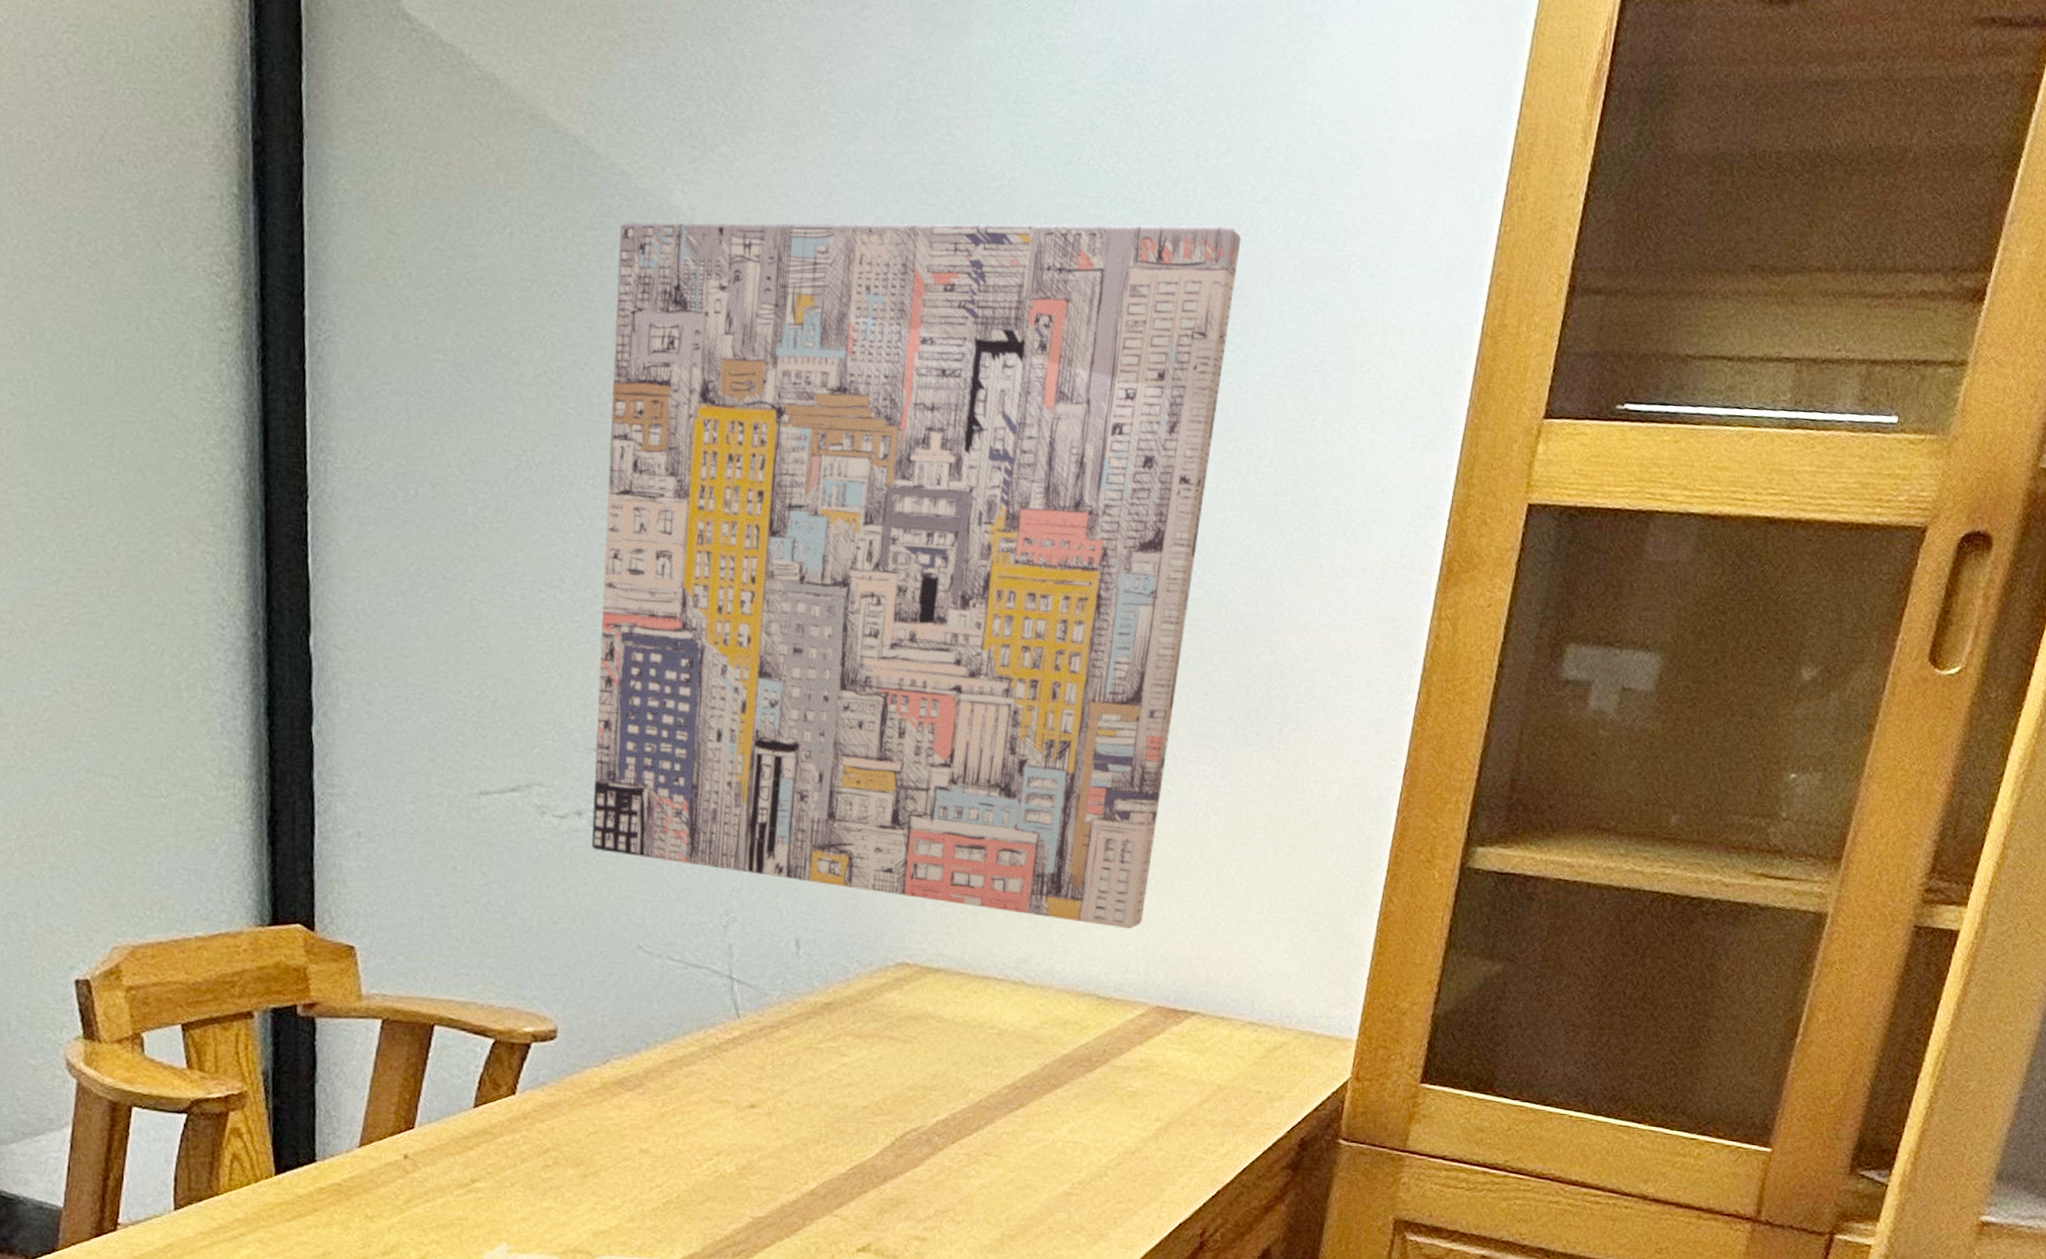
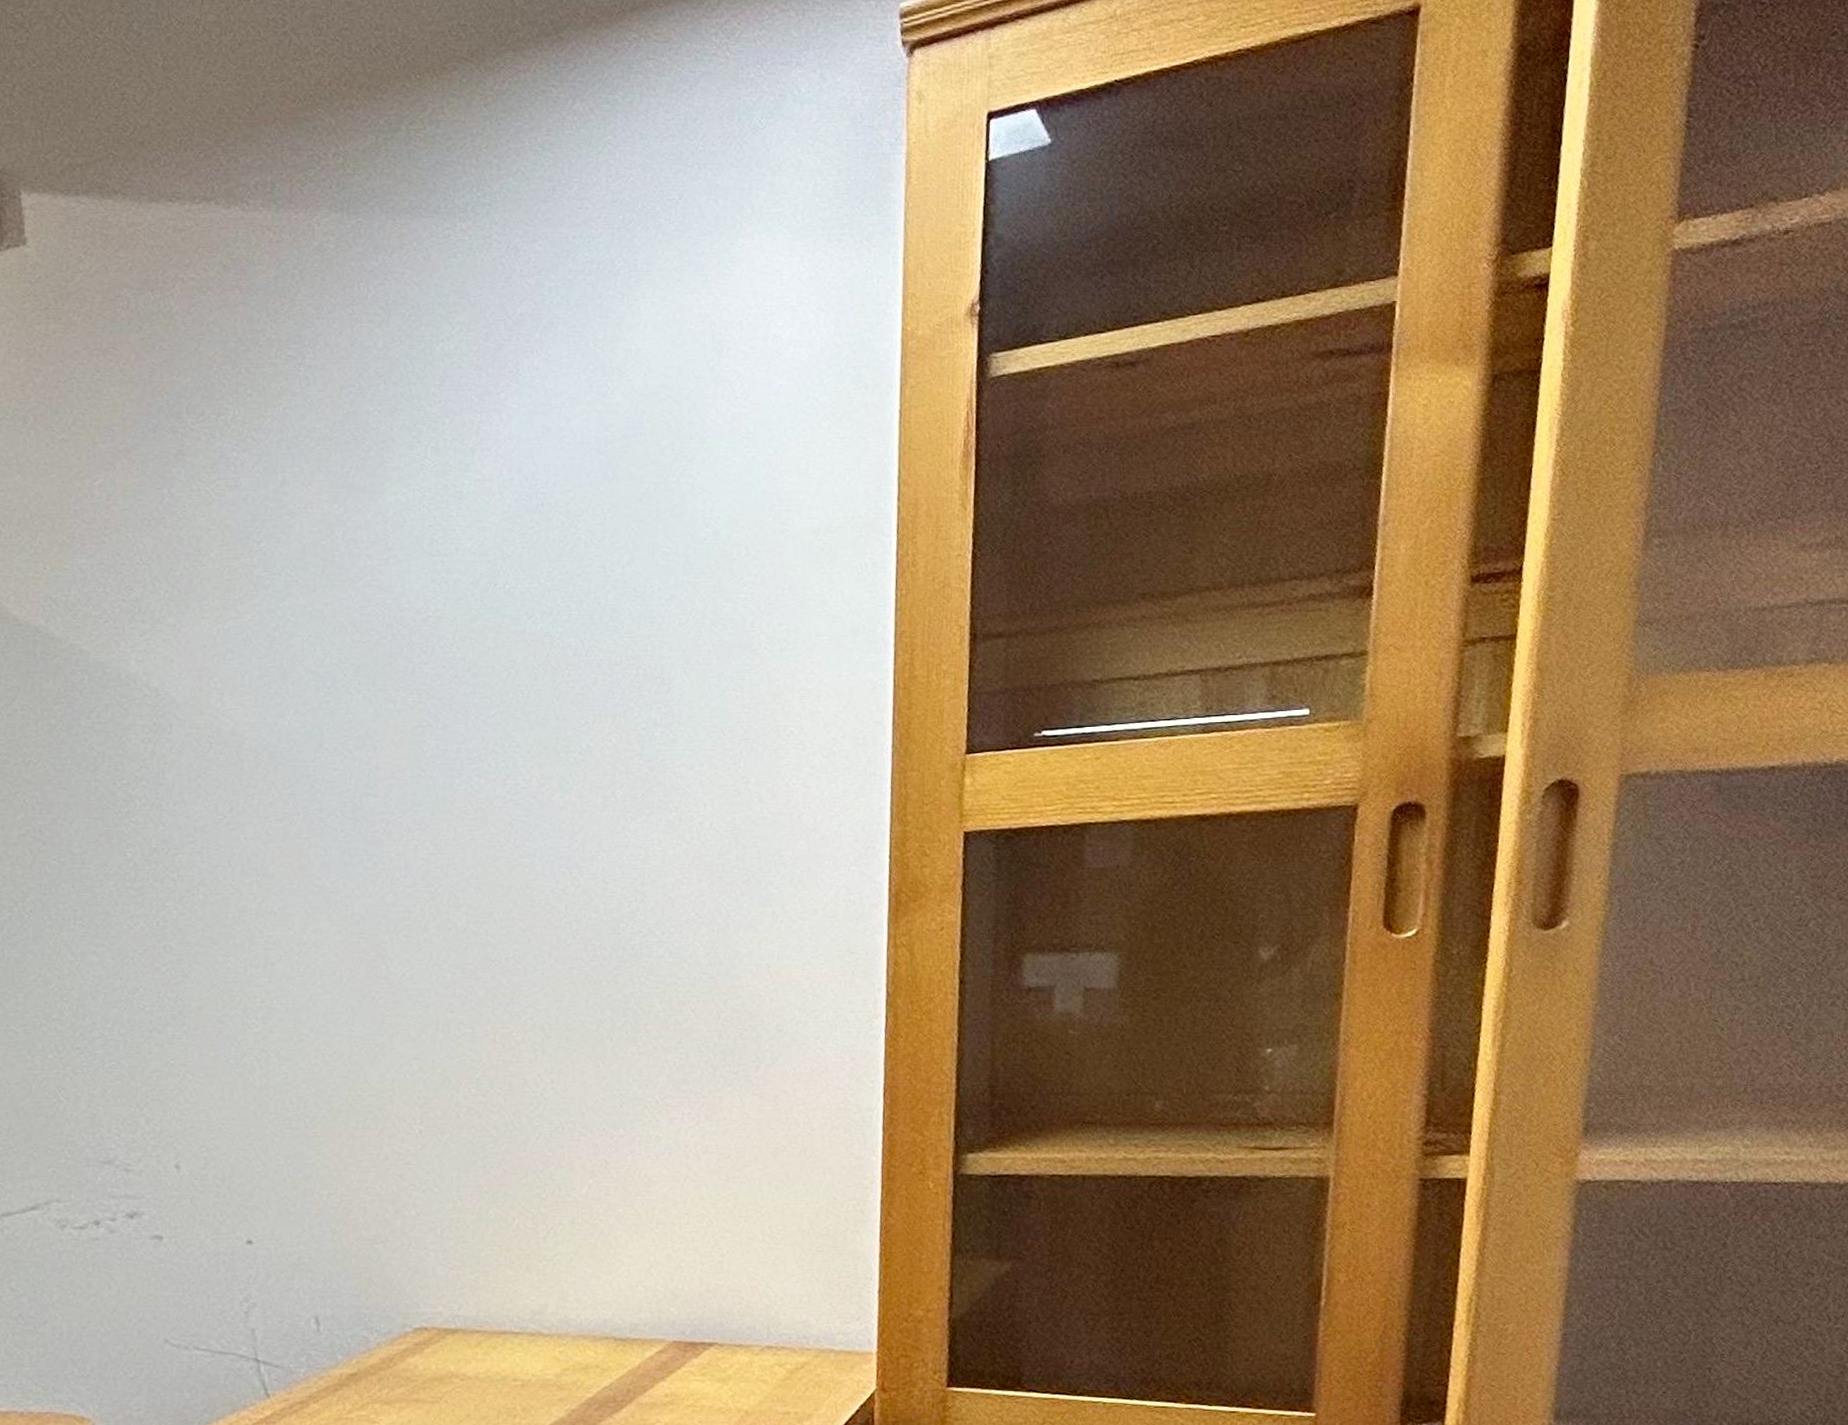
wall art: present [591,222,1242,929] -> none [84,624,655,1271]

